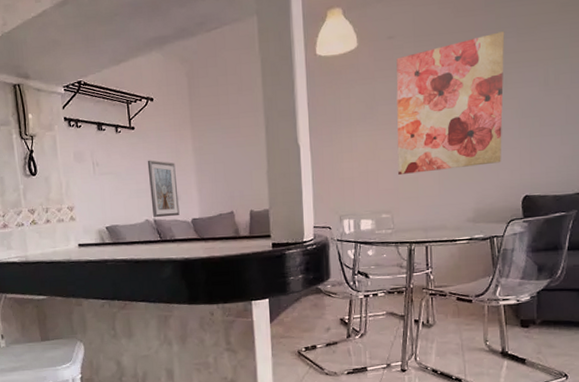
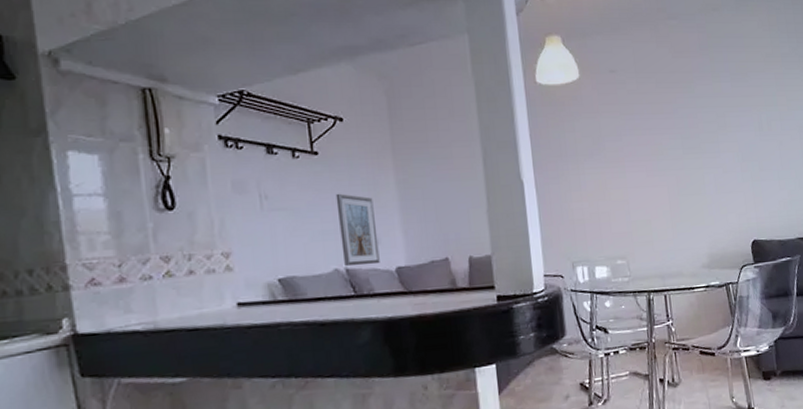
wall art: present [396,31,505,176] -> none [620,75,729,218]

